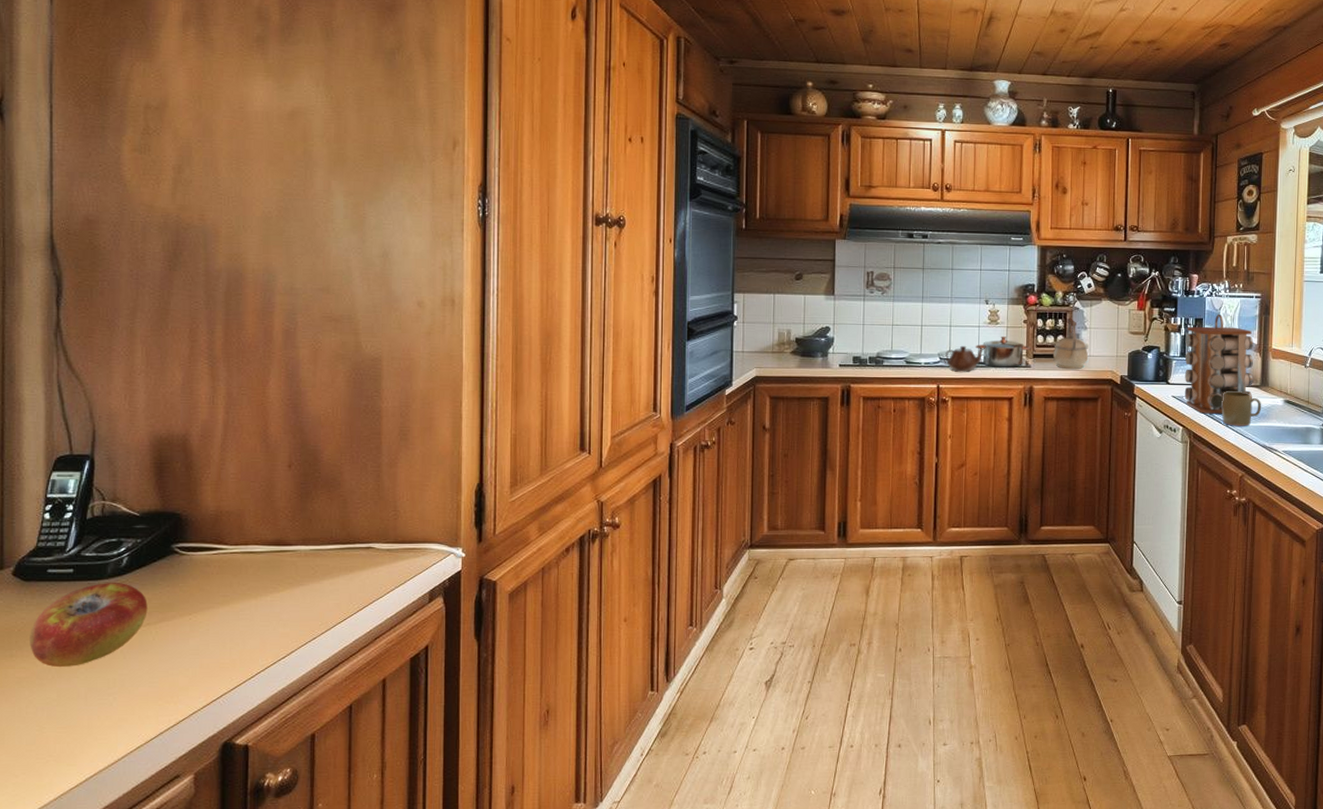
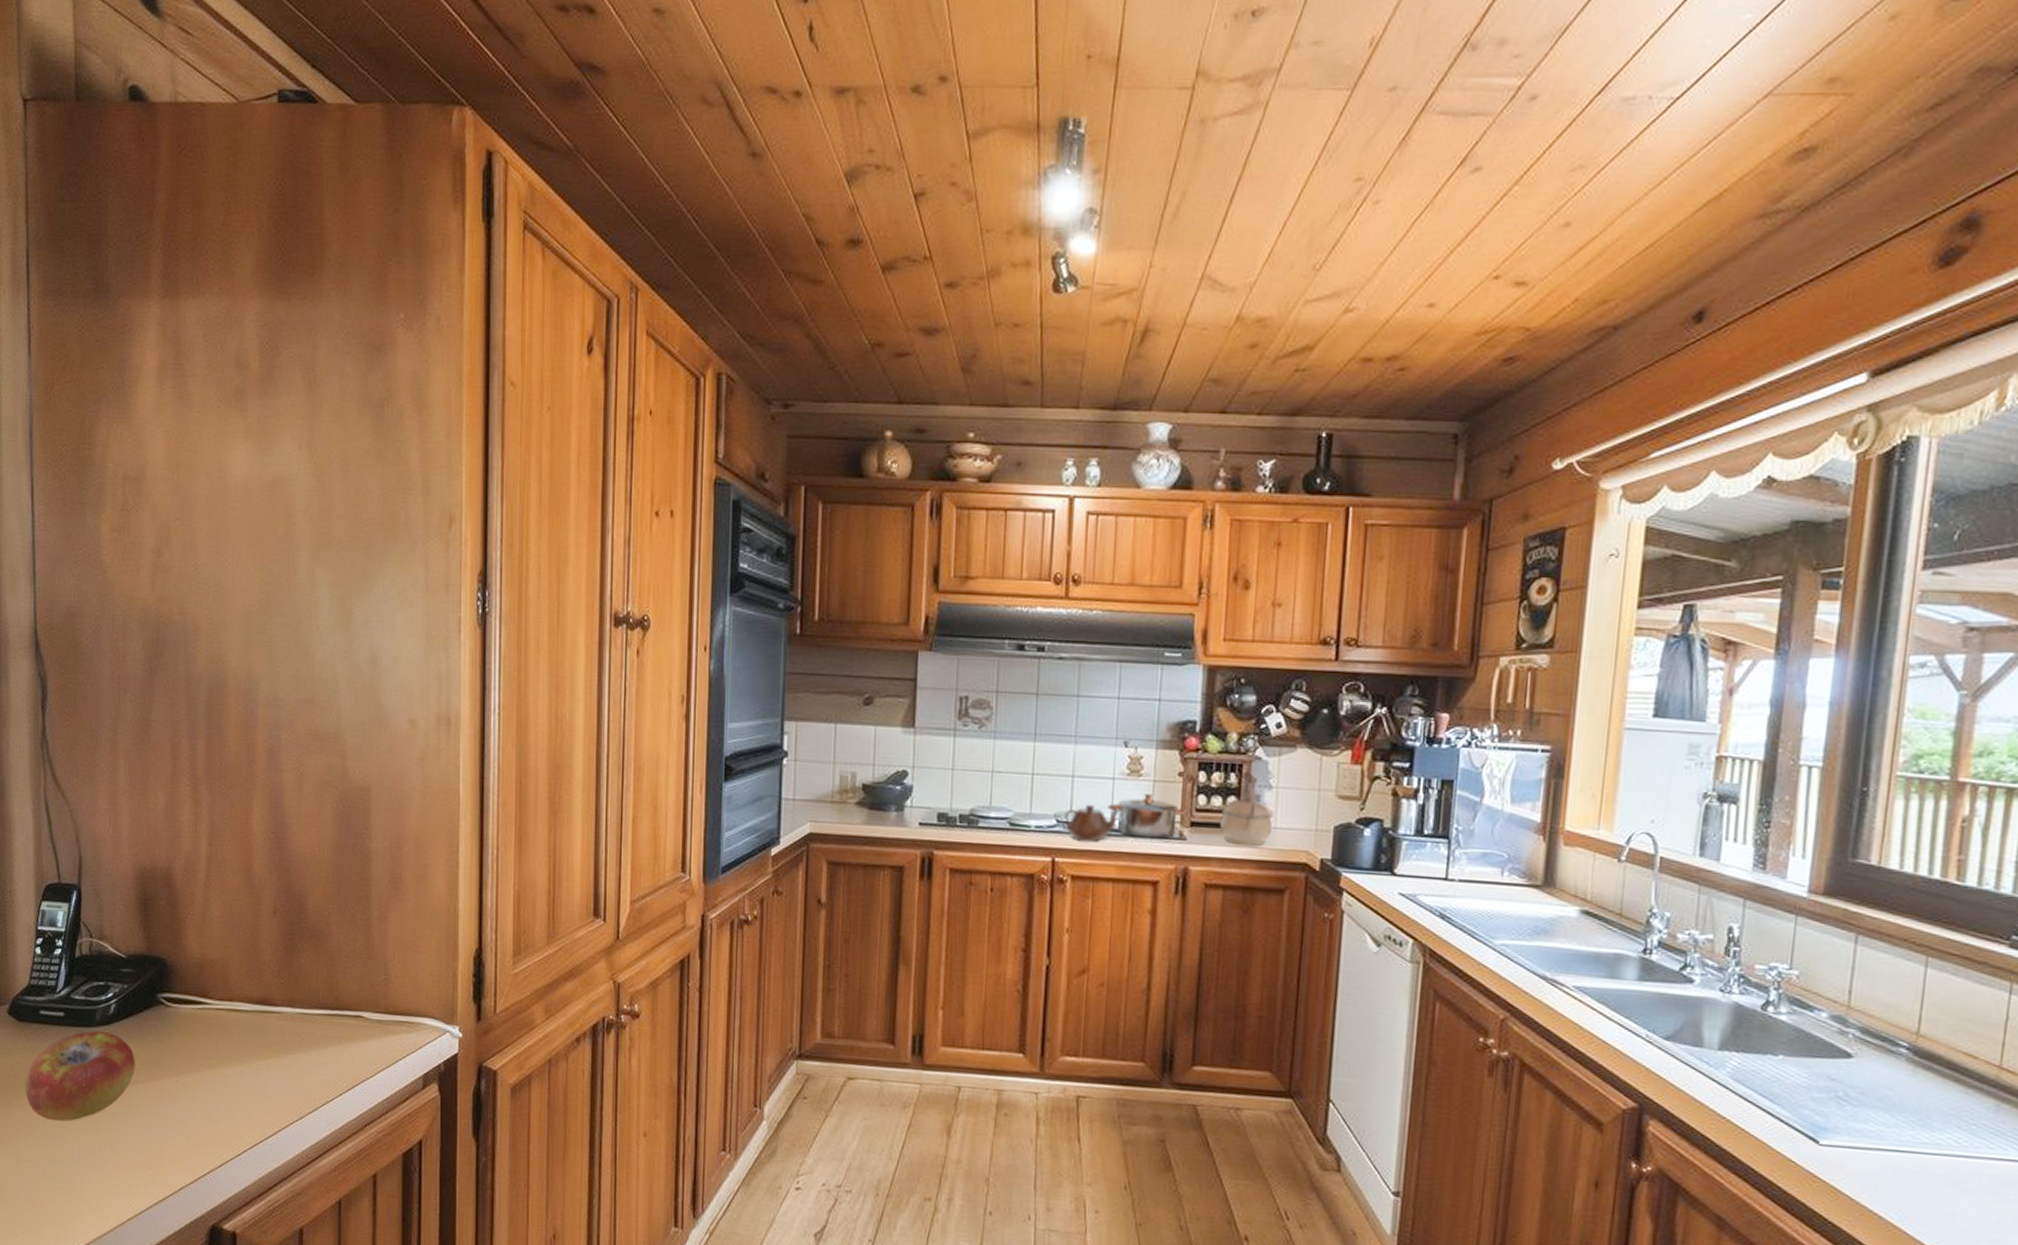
spice rack: present [1184,315,1254,415] -> none [1418,775,1535,926]
mug: present [1221,390,1262,426] -> none [1476,890,1543,946]

